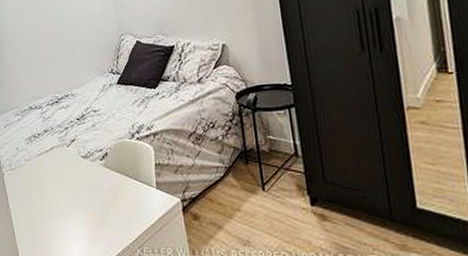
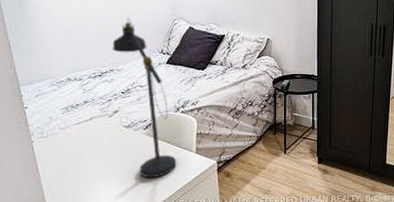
desk lamp: none [65,38,137,218] -> present [112,17,177,179]

